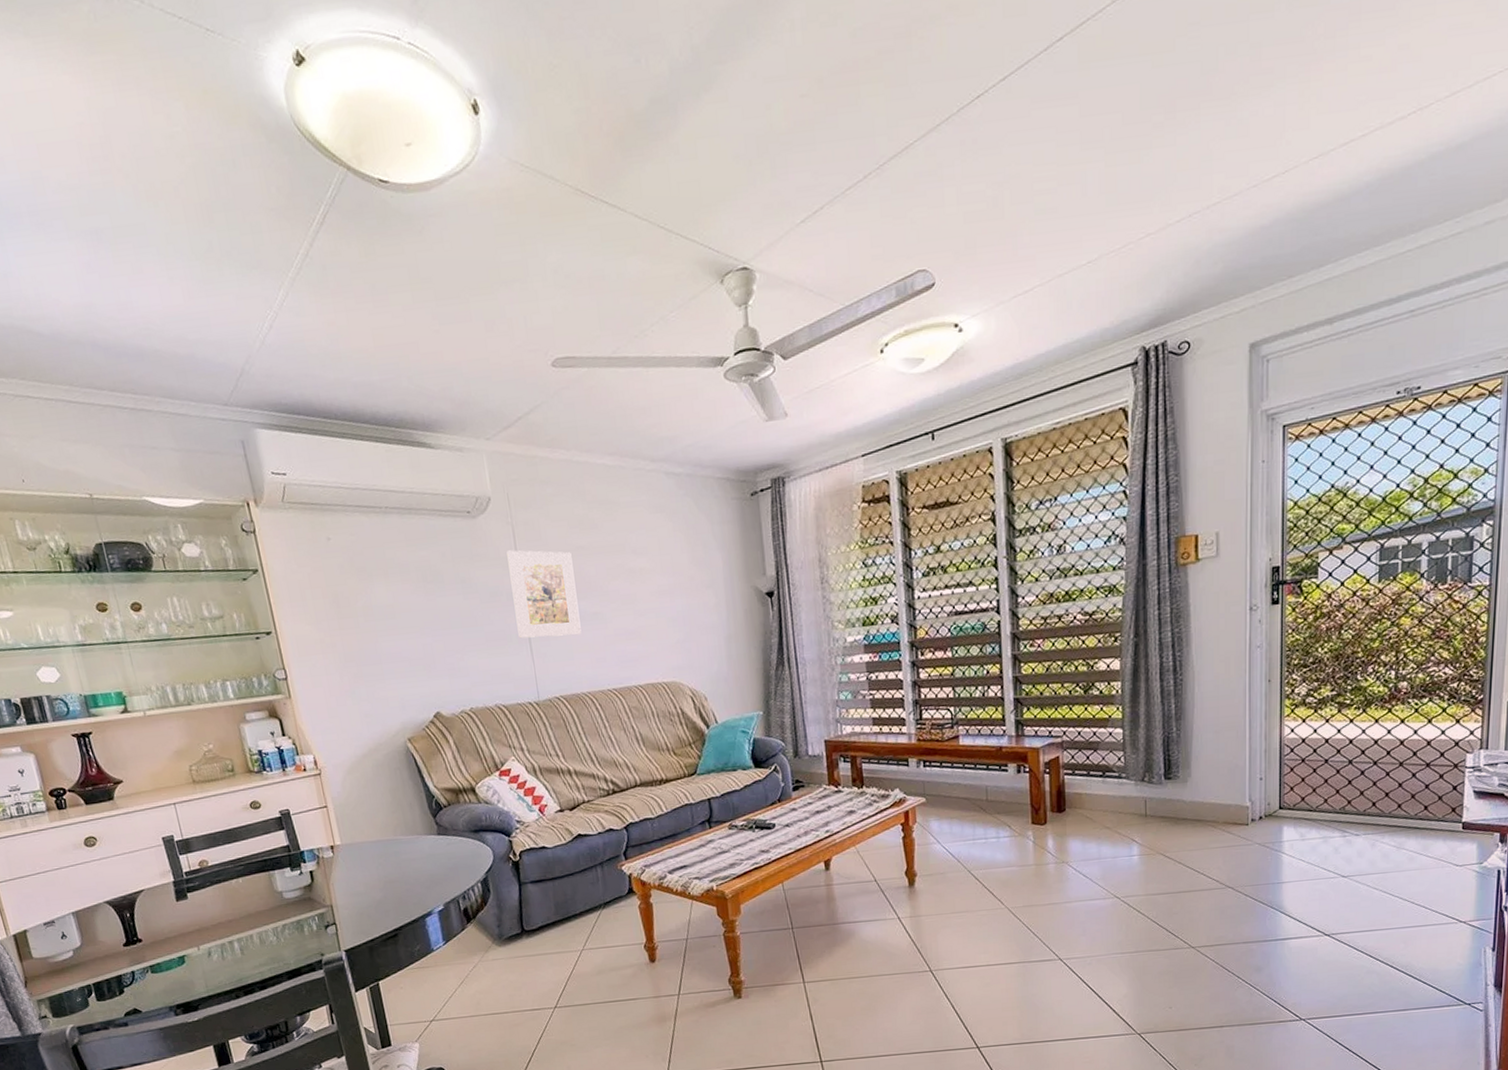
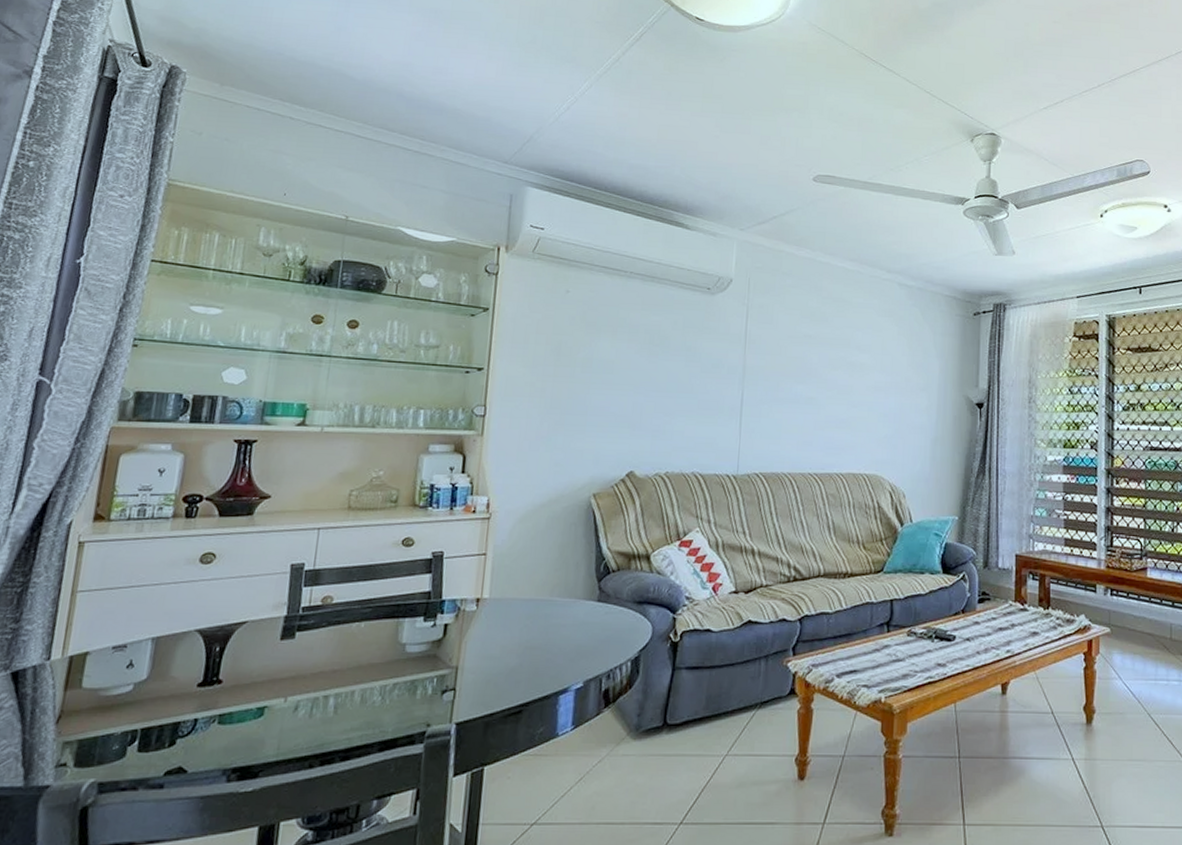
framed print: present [507,550,582,639] -> none [731,328,798,416]

